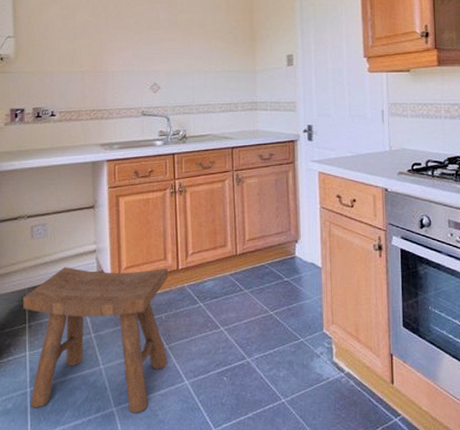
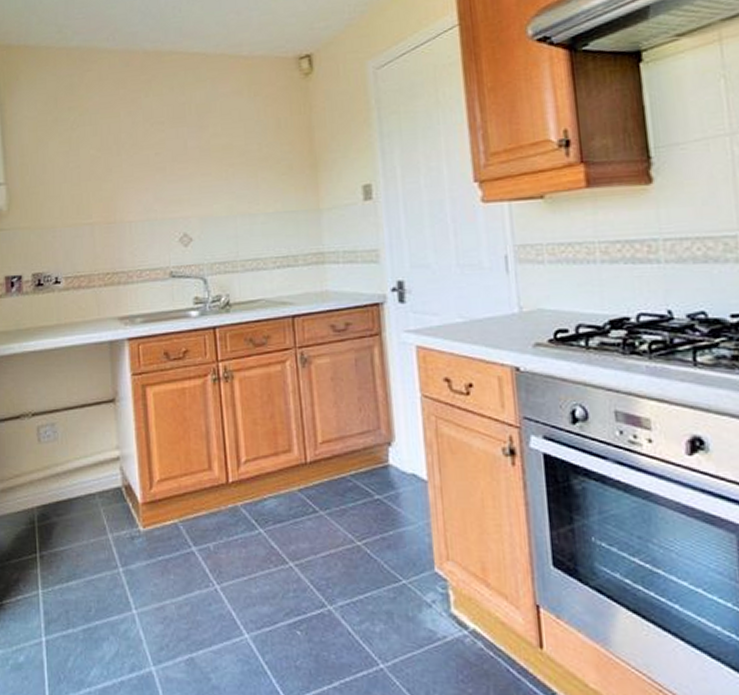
stool: present [22,267,168,413] -> none [31,480,220,675]

